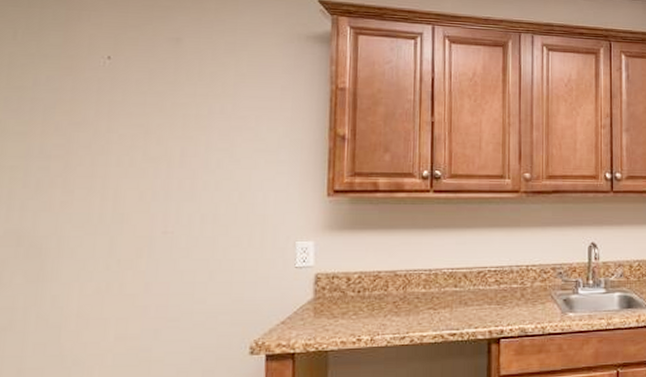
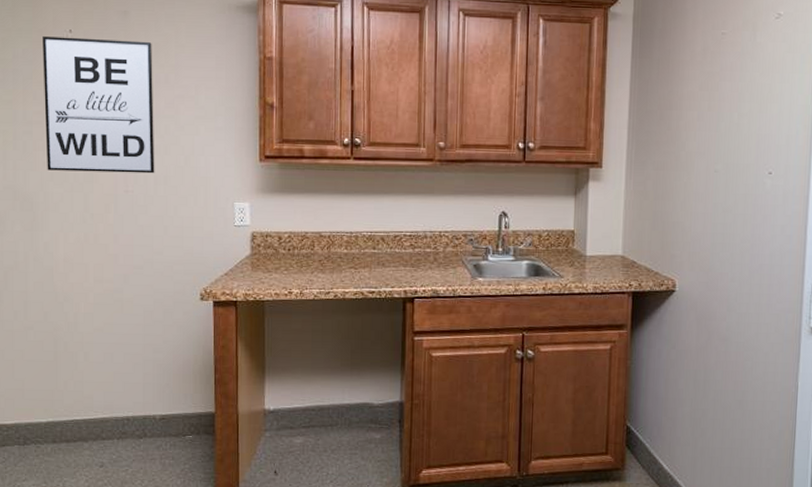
wall art: none [64,63,207,212] -> present [43,36,155,174]

